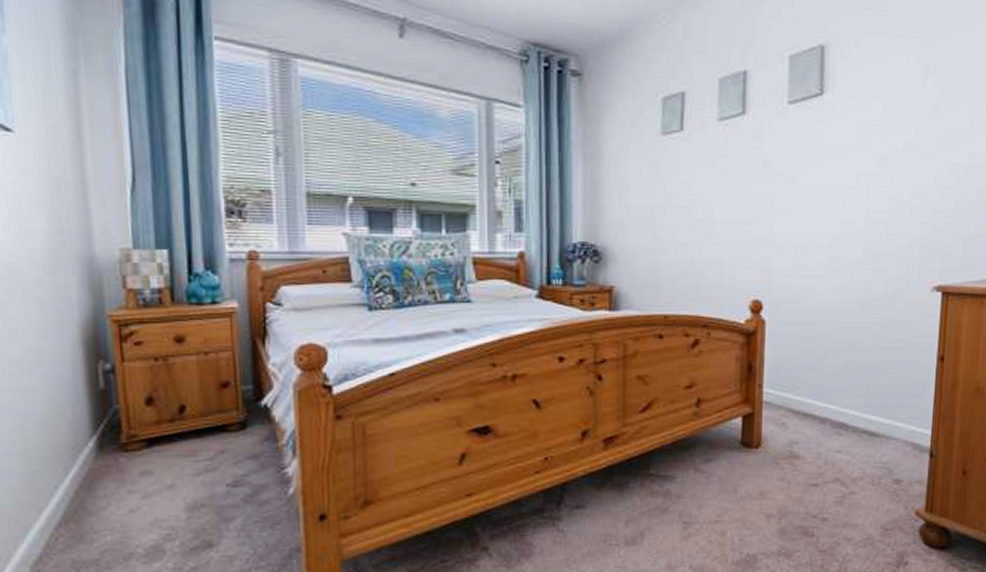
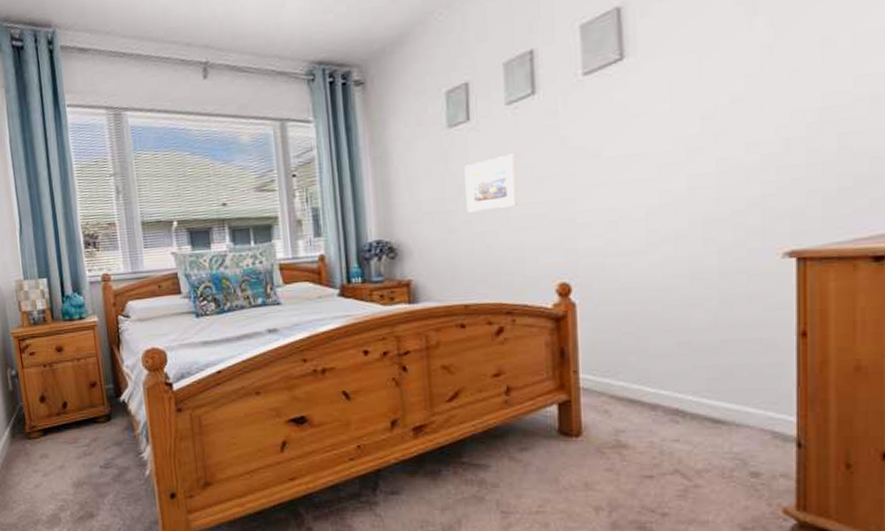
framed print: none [674,169,723,223] -> present [464,153,518,212]

